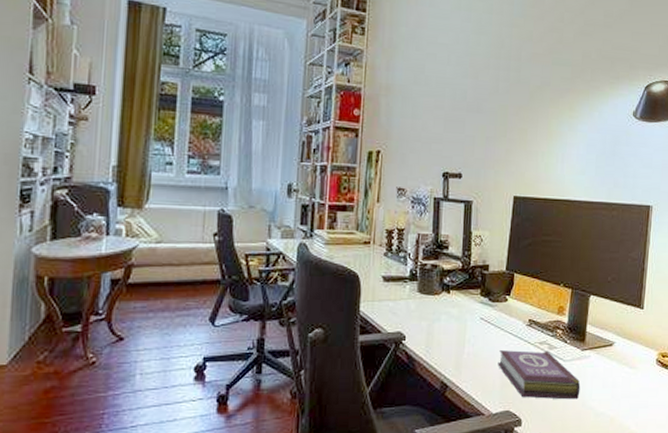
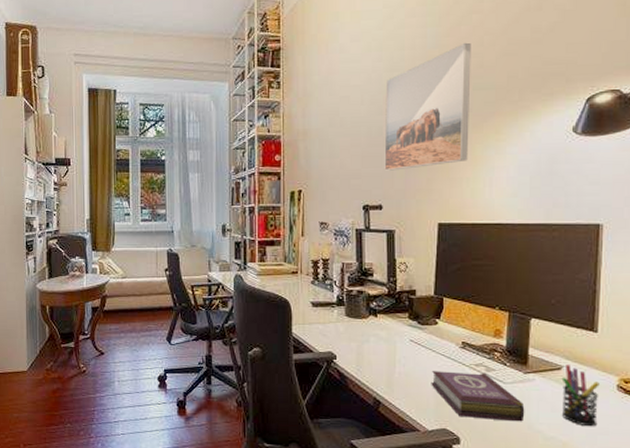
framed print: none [466,16,553,138] -> present [384,42,471,171]
pen holder: none [610,341,643,401] -> present [561,365,600,427]

